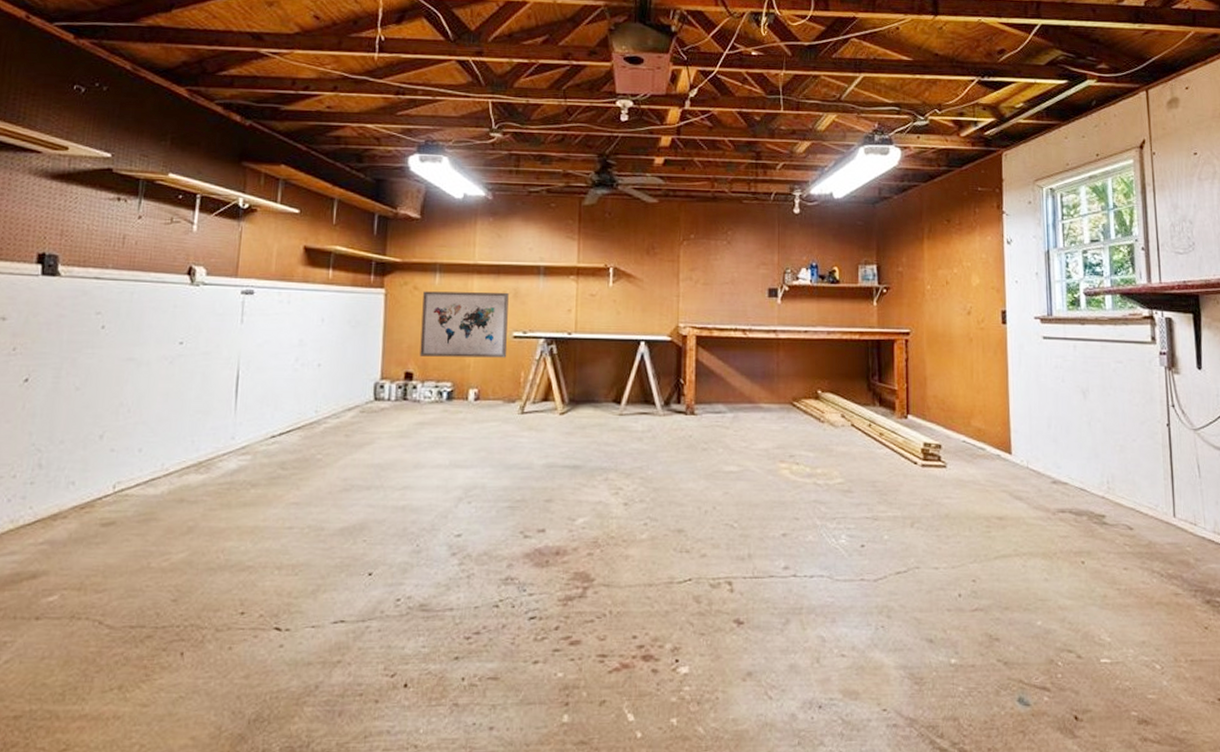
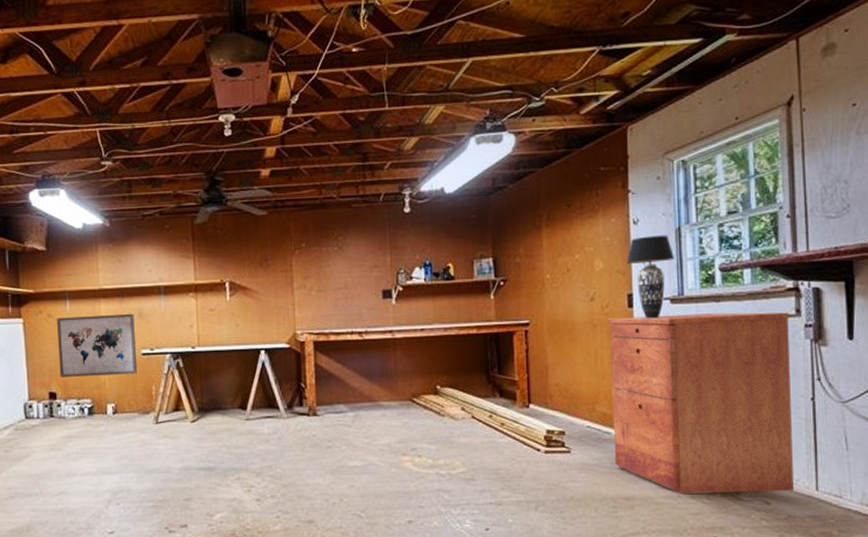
filing cabinet: none [983,333,1154,517] -> present [608,312,794,494]
table lamp: none [1001,256,1045,337] -> present [627,235,675,319]

